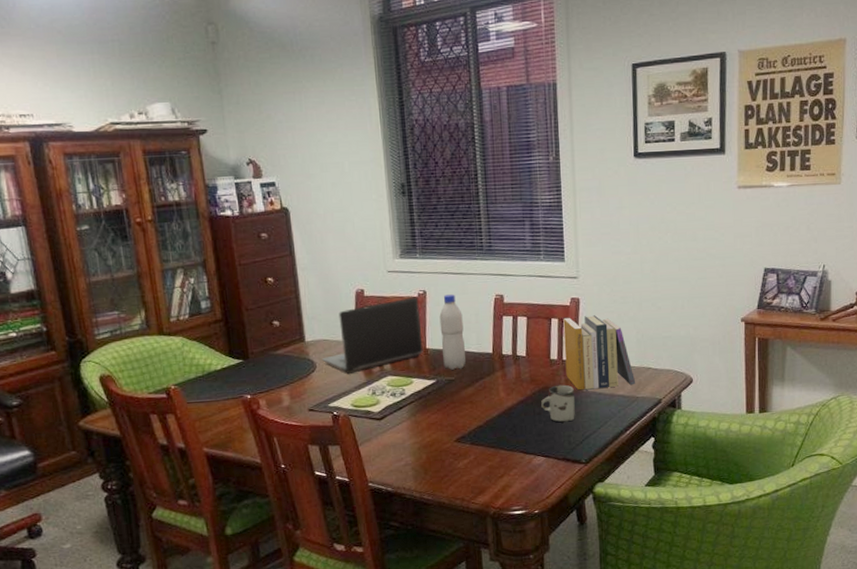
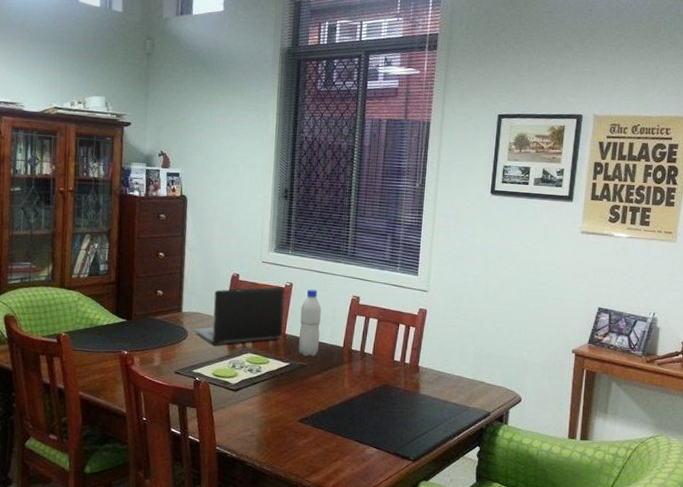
cup: present [541,384,575,423] -> none [380,384,412,420]
books: present [563,315,636,391] -> none [406,325,469,396]

